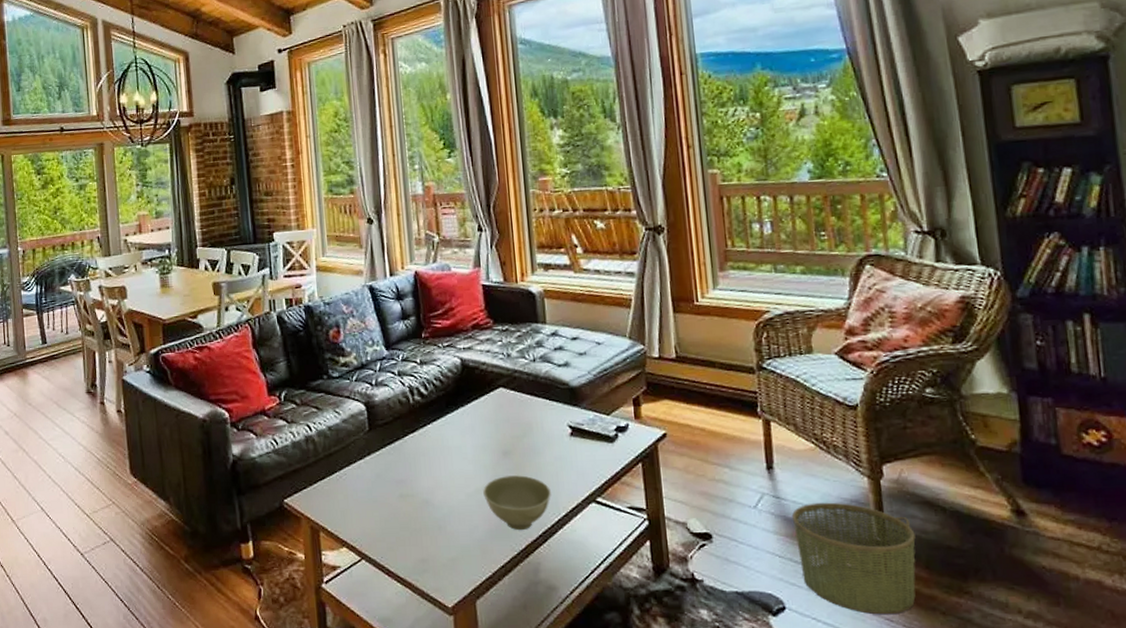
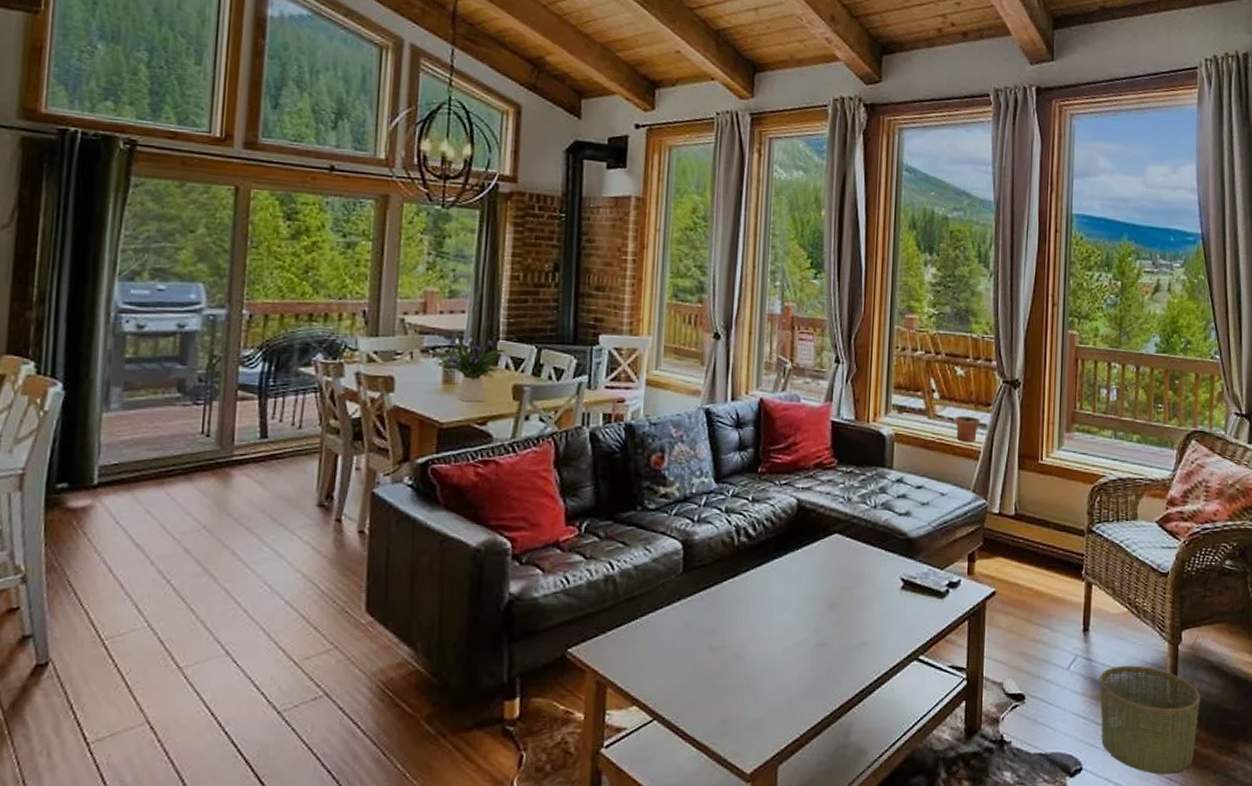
flower arrangement: none [156,247,204,301] -> present [439,334,507,402]
bowl: present [483,475,551,530] -> none [802,629,874,688]
planter: none [602,266,627,293] -> present [955,415,980,444]

